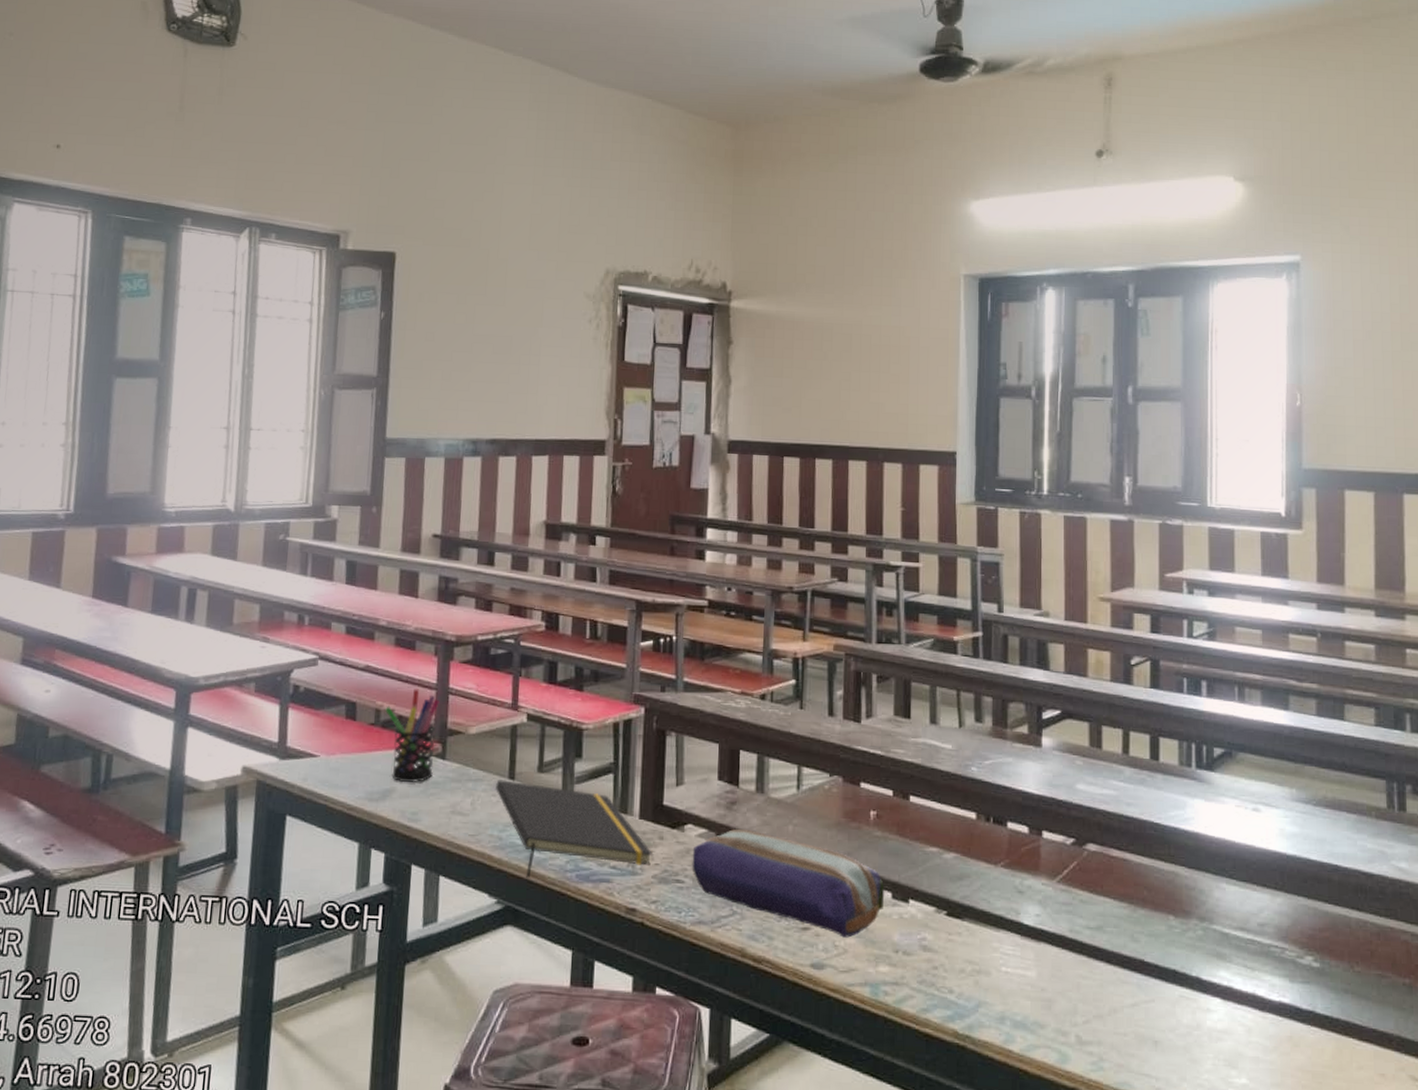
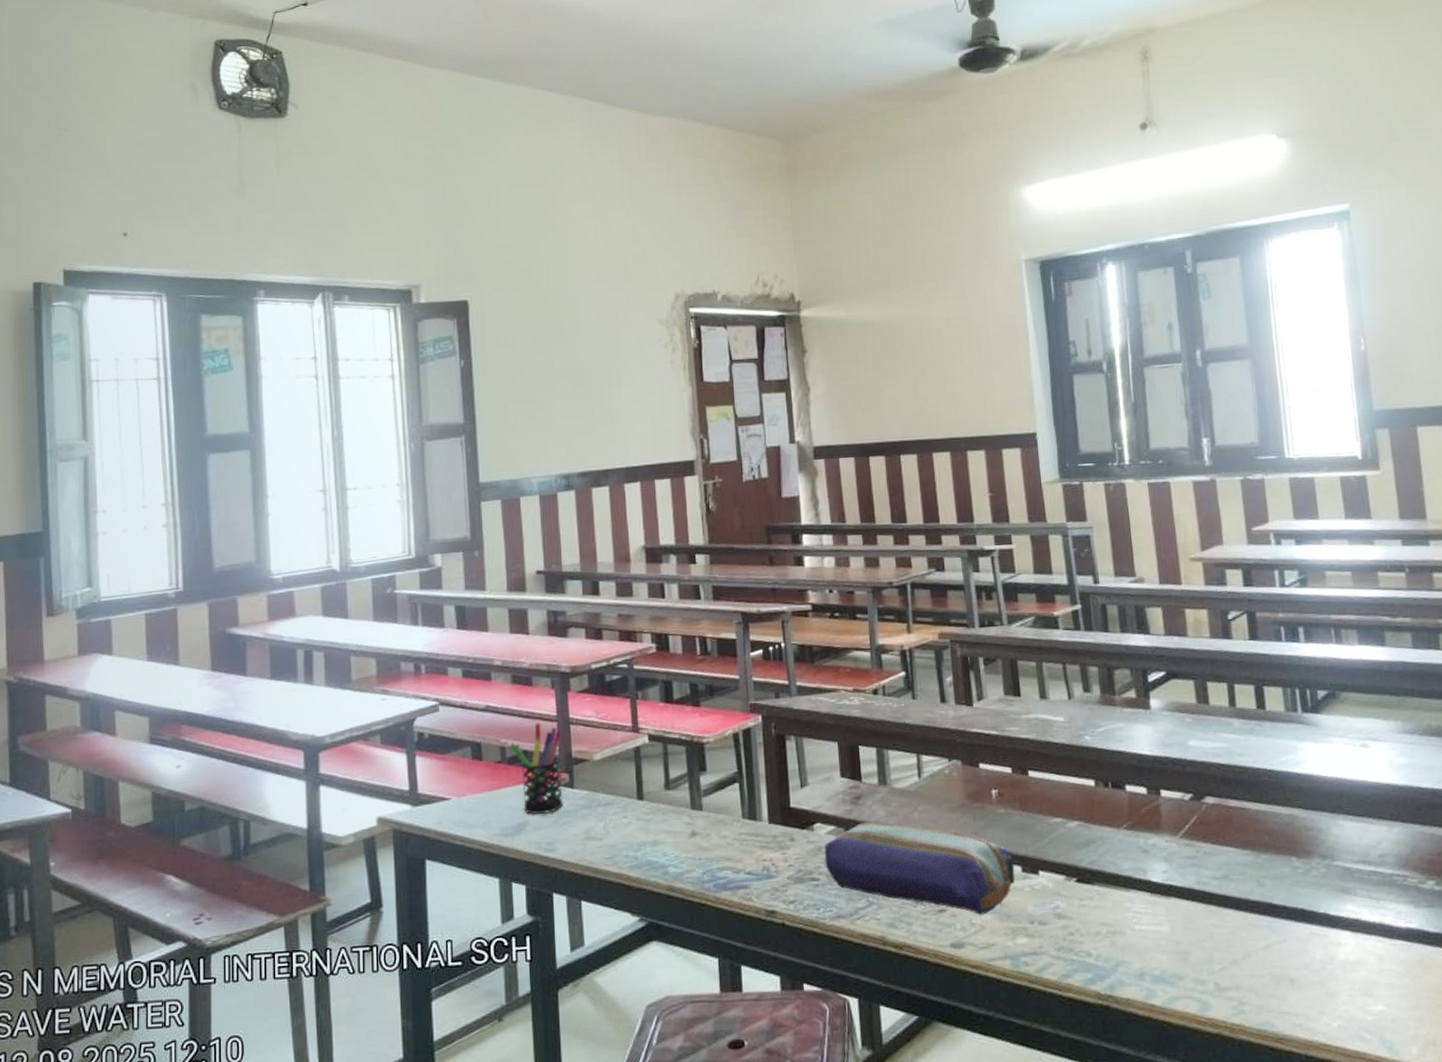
notepad: present [494,779,654,879] -> none [625,801,787,894]

